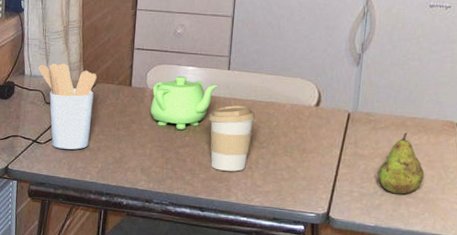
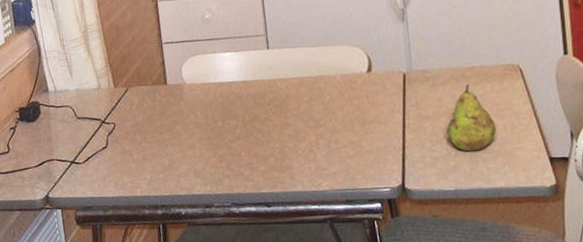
utensil holder: present [37,63,97,150] -> none [61,72,133,166]
teapot: present [150,76,219,130] -> none [191,64,261,123]
coffee cup: present [208,105,256,172] -> none [256,84,307,159]

